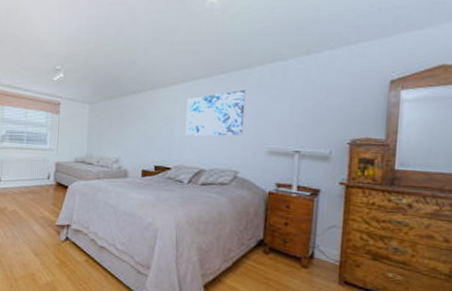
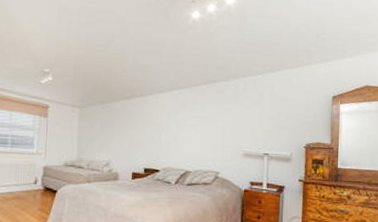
wall art: present [185,90,246,136] -> none [172,99,224,141]

